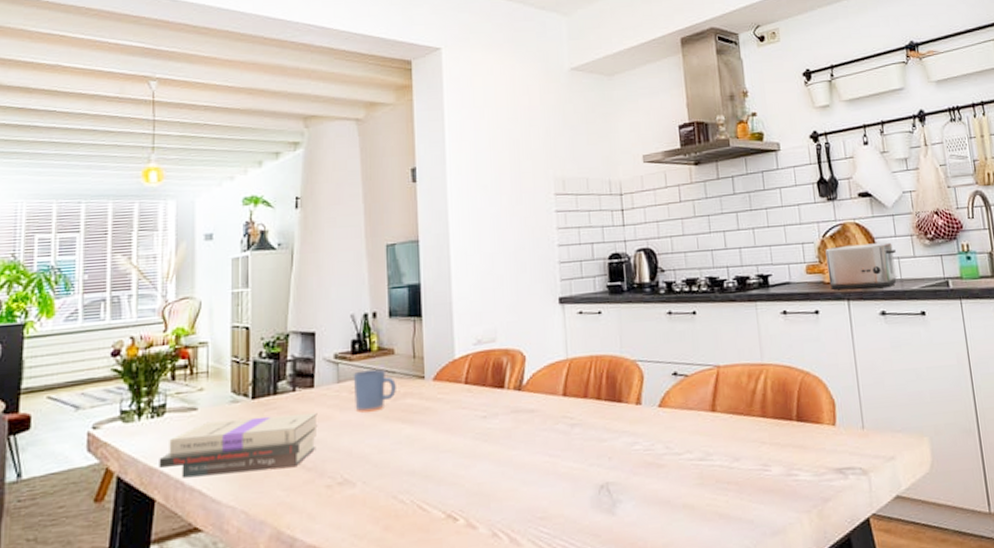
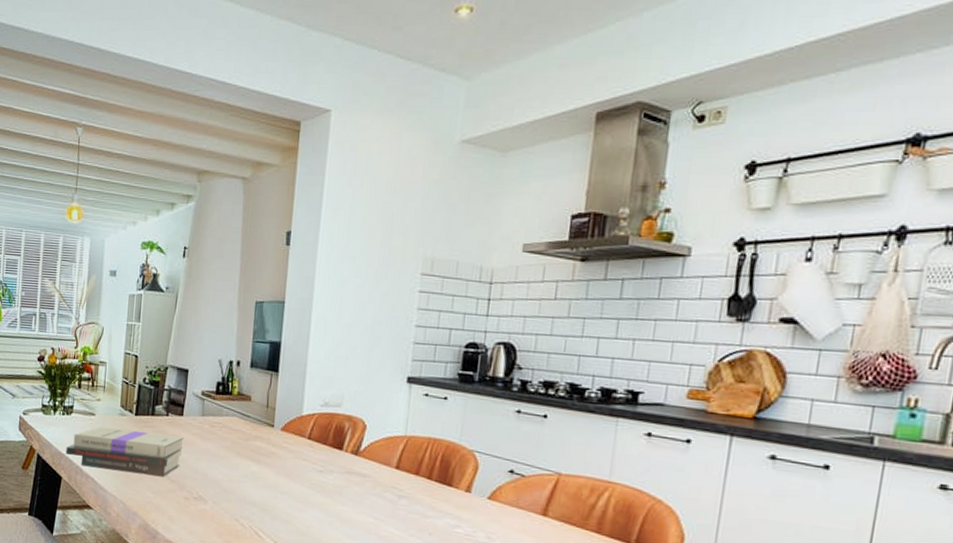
mug: present [353,369,396,412] -> none [213,409,249,446]
toaster: present [825,242,897,291] -> none [712,374,811,431]

